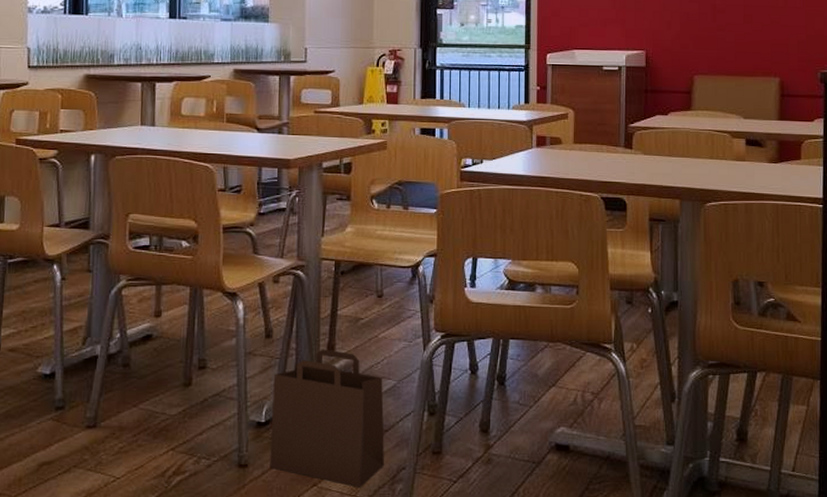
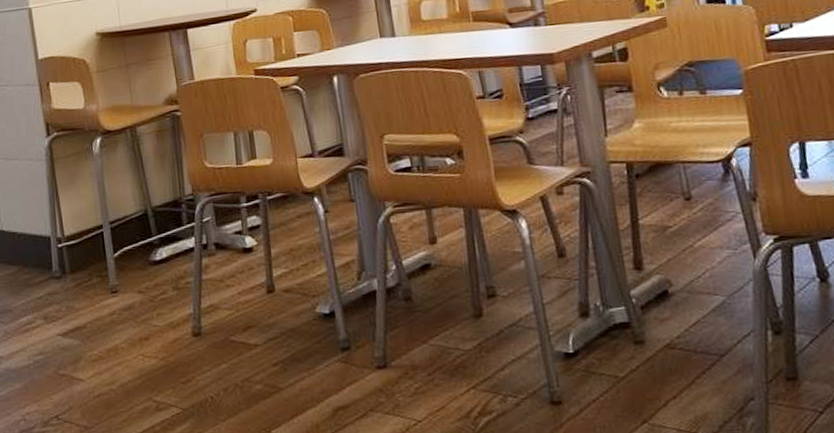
shopping bag: present [269,349,384,487] -> none [575,265,726,423]

